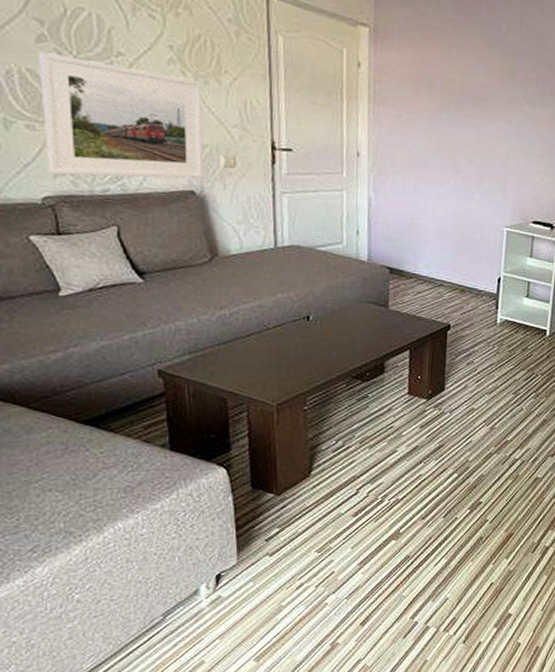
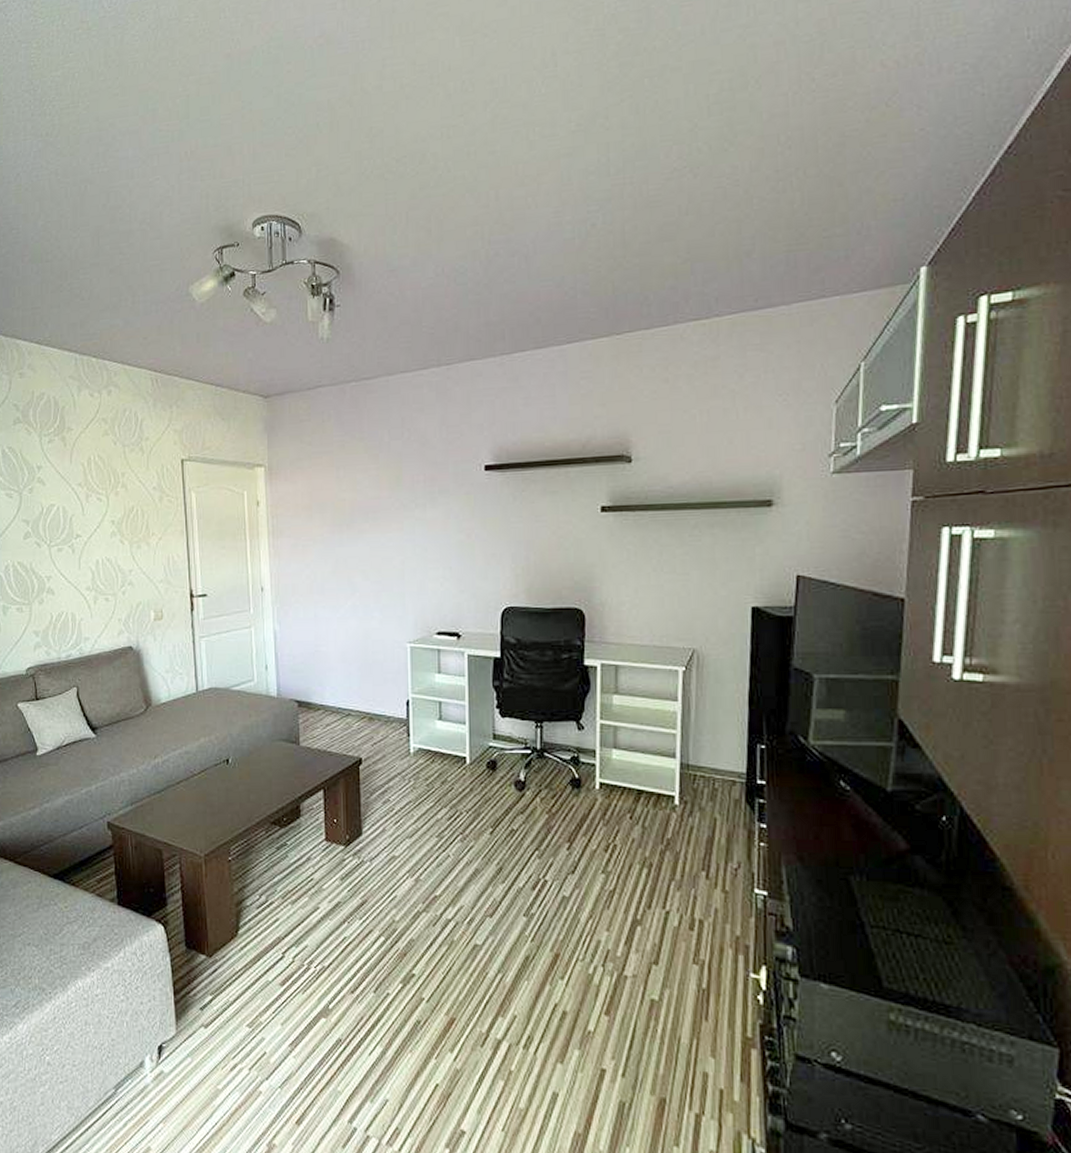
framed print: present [38,51,205,179] -> none [25,545,139,647]

